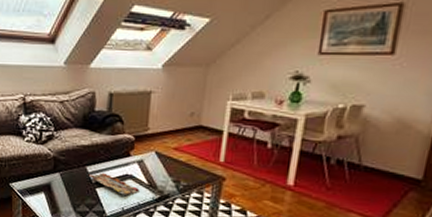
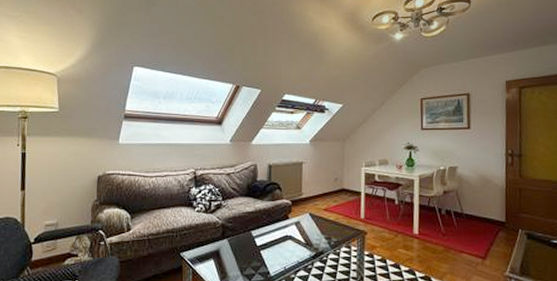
magazine: present [88,172,140,197] -> none [253,235,298,256]

